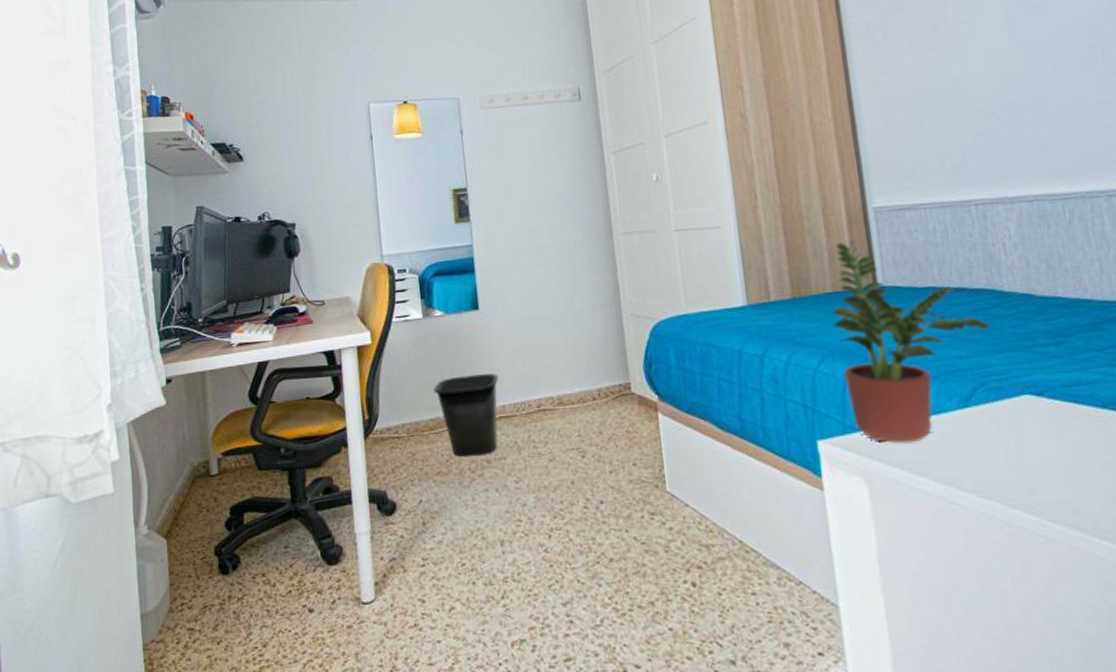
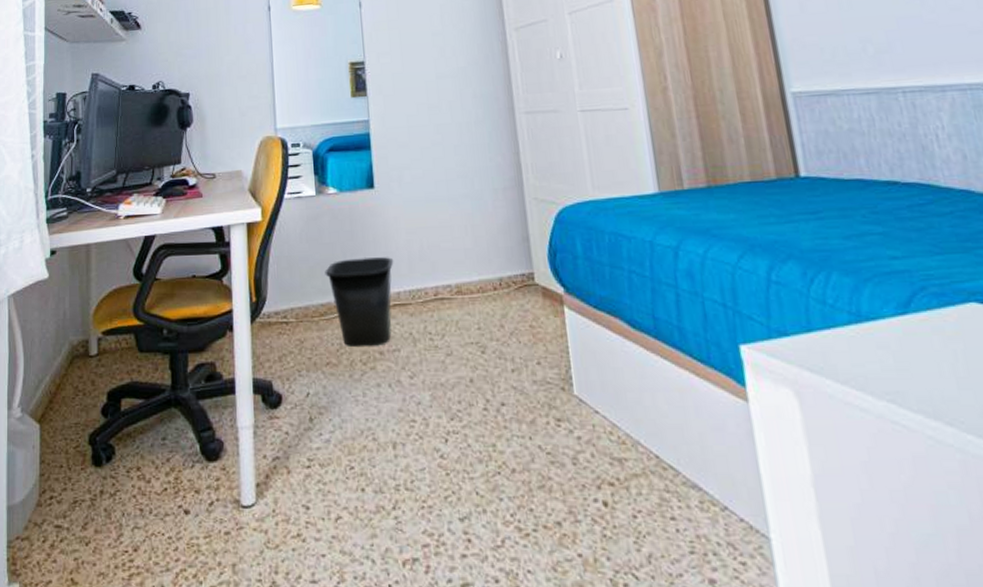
potted plant: present [832,240,991,444] -> none [751,127,928,353]

